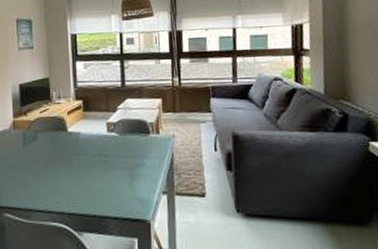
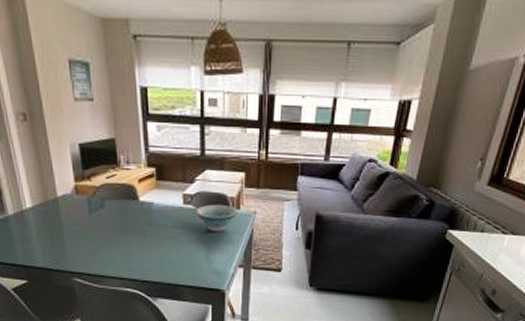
bowl: none [118,130,157,158] -> present [195,204,237,232]

